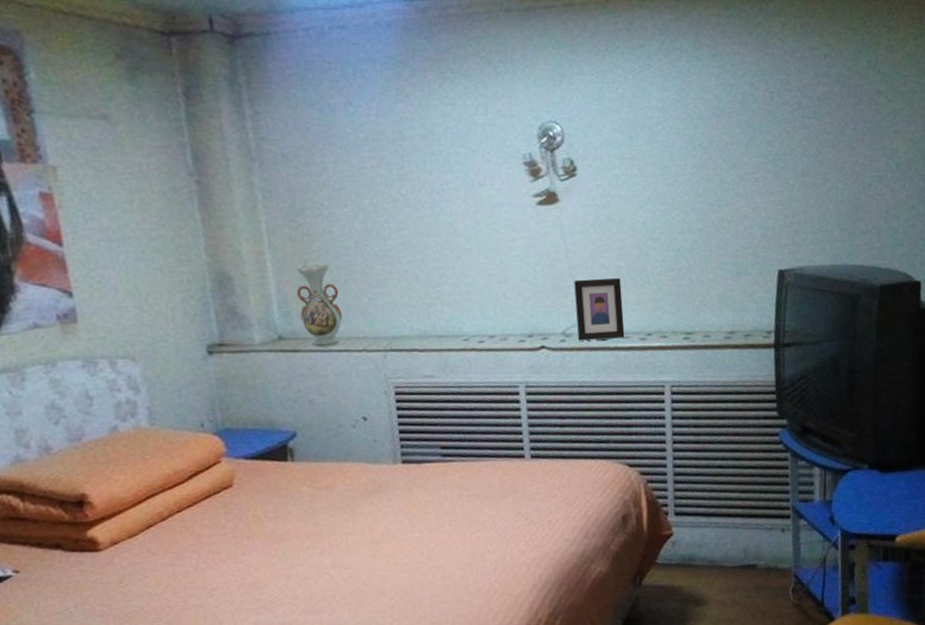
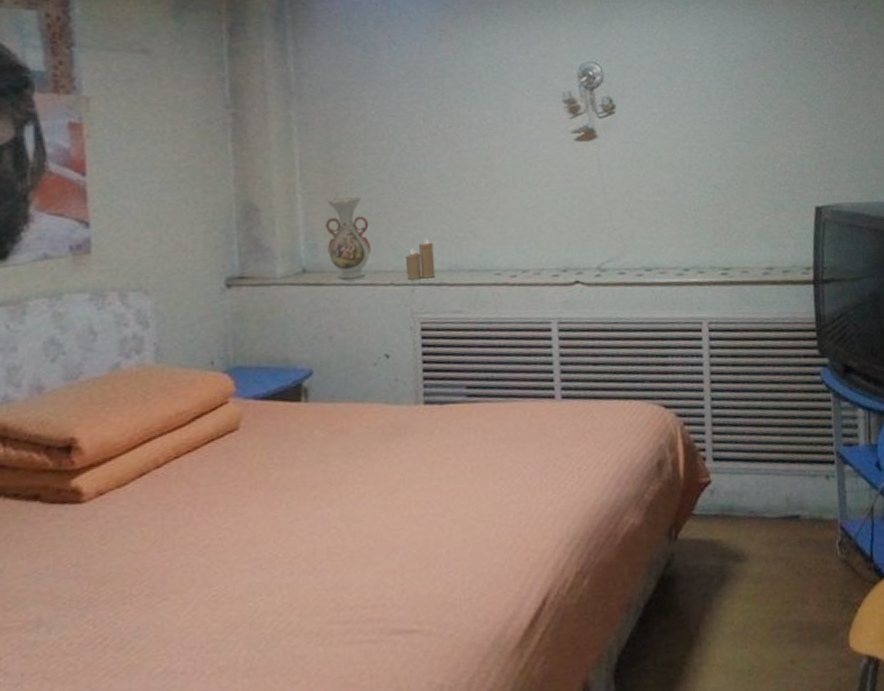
candle: none [375,305,406,346] -> present [405,238,436,280]
picture frame: present [574,278,625,341] -> none [610,213,662,276]

